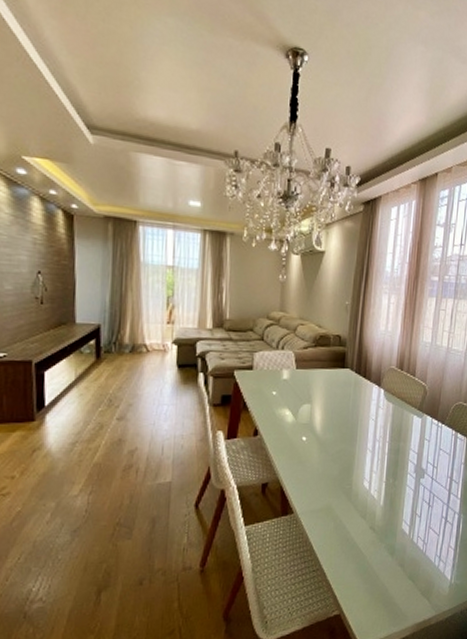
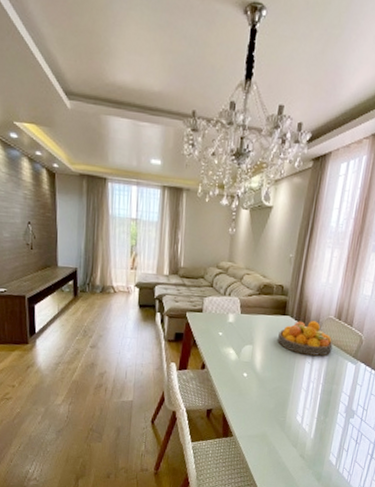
fruit bowl: none [338,372,397,411] -> present [278,321,333,356]

